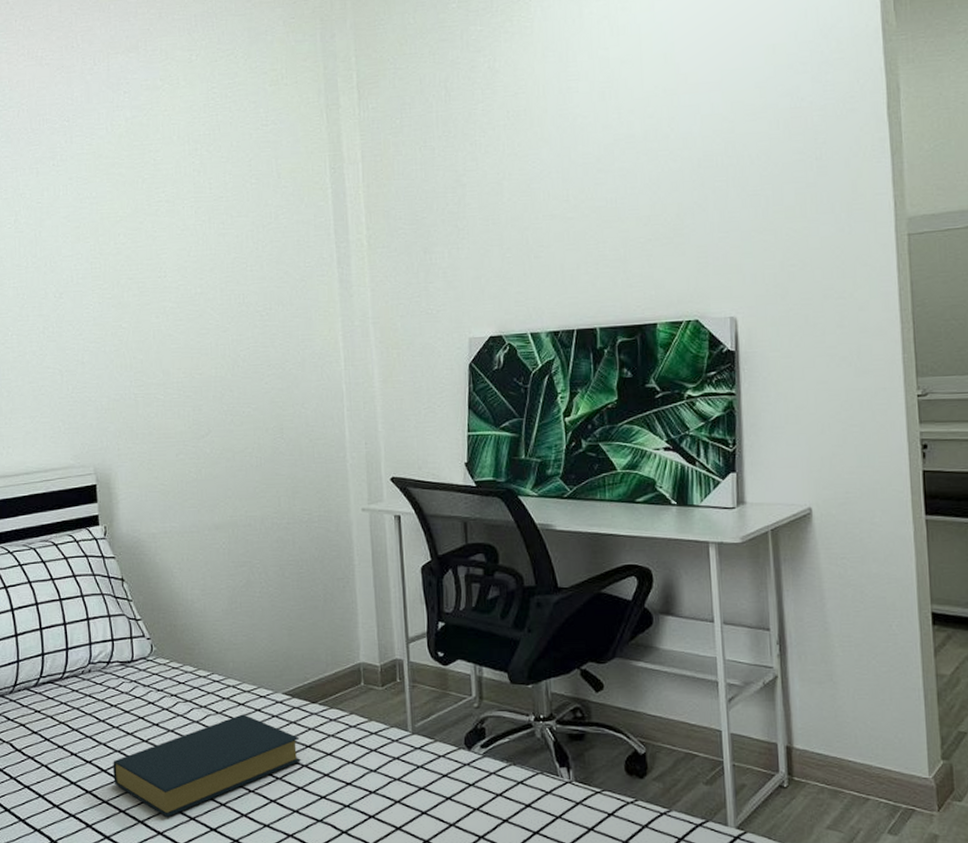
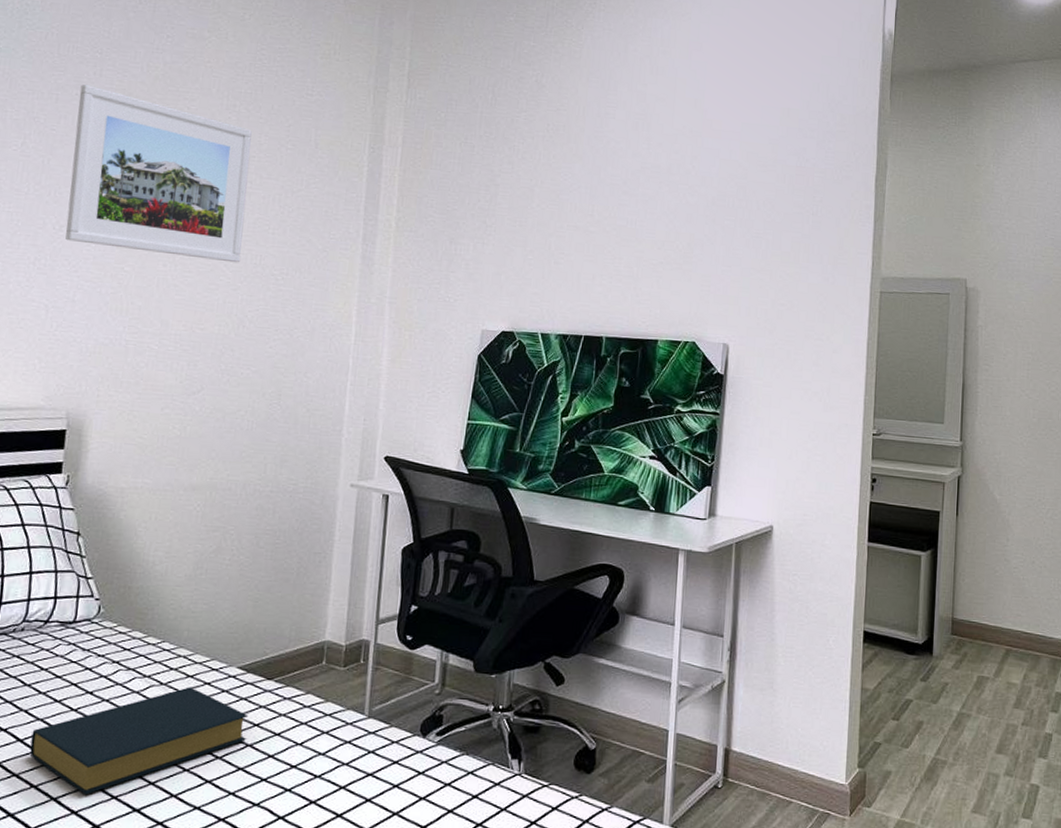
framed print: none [56,153,226,307] -> present [65,84,252,263]

